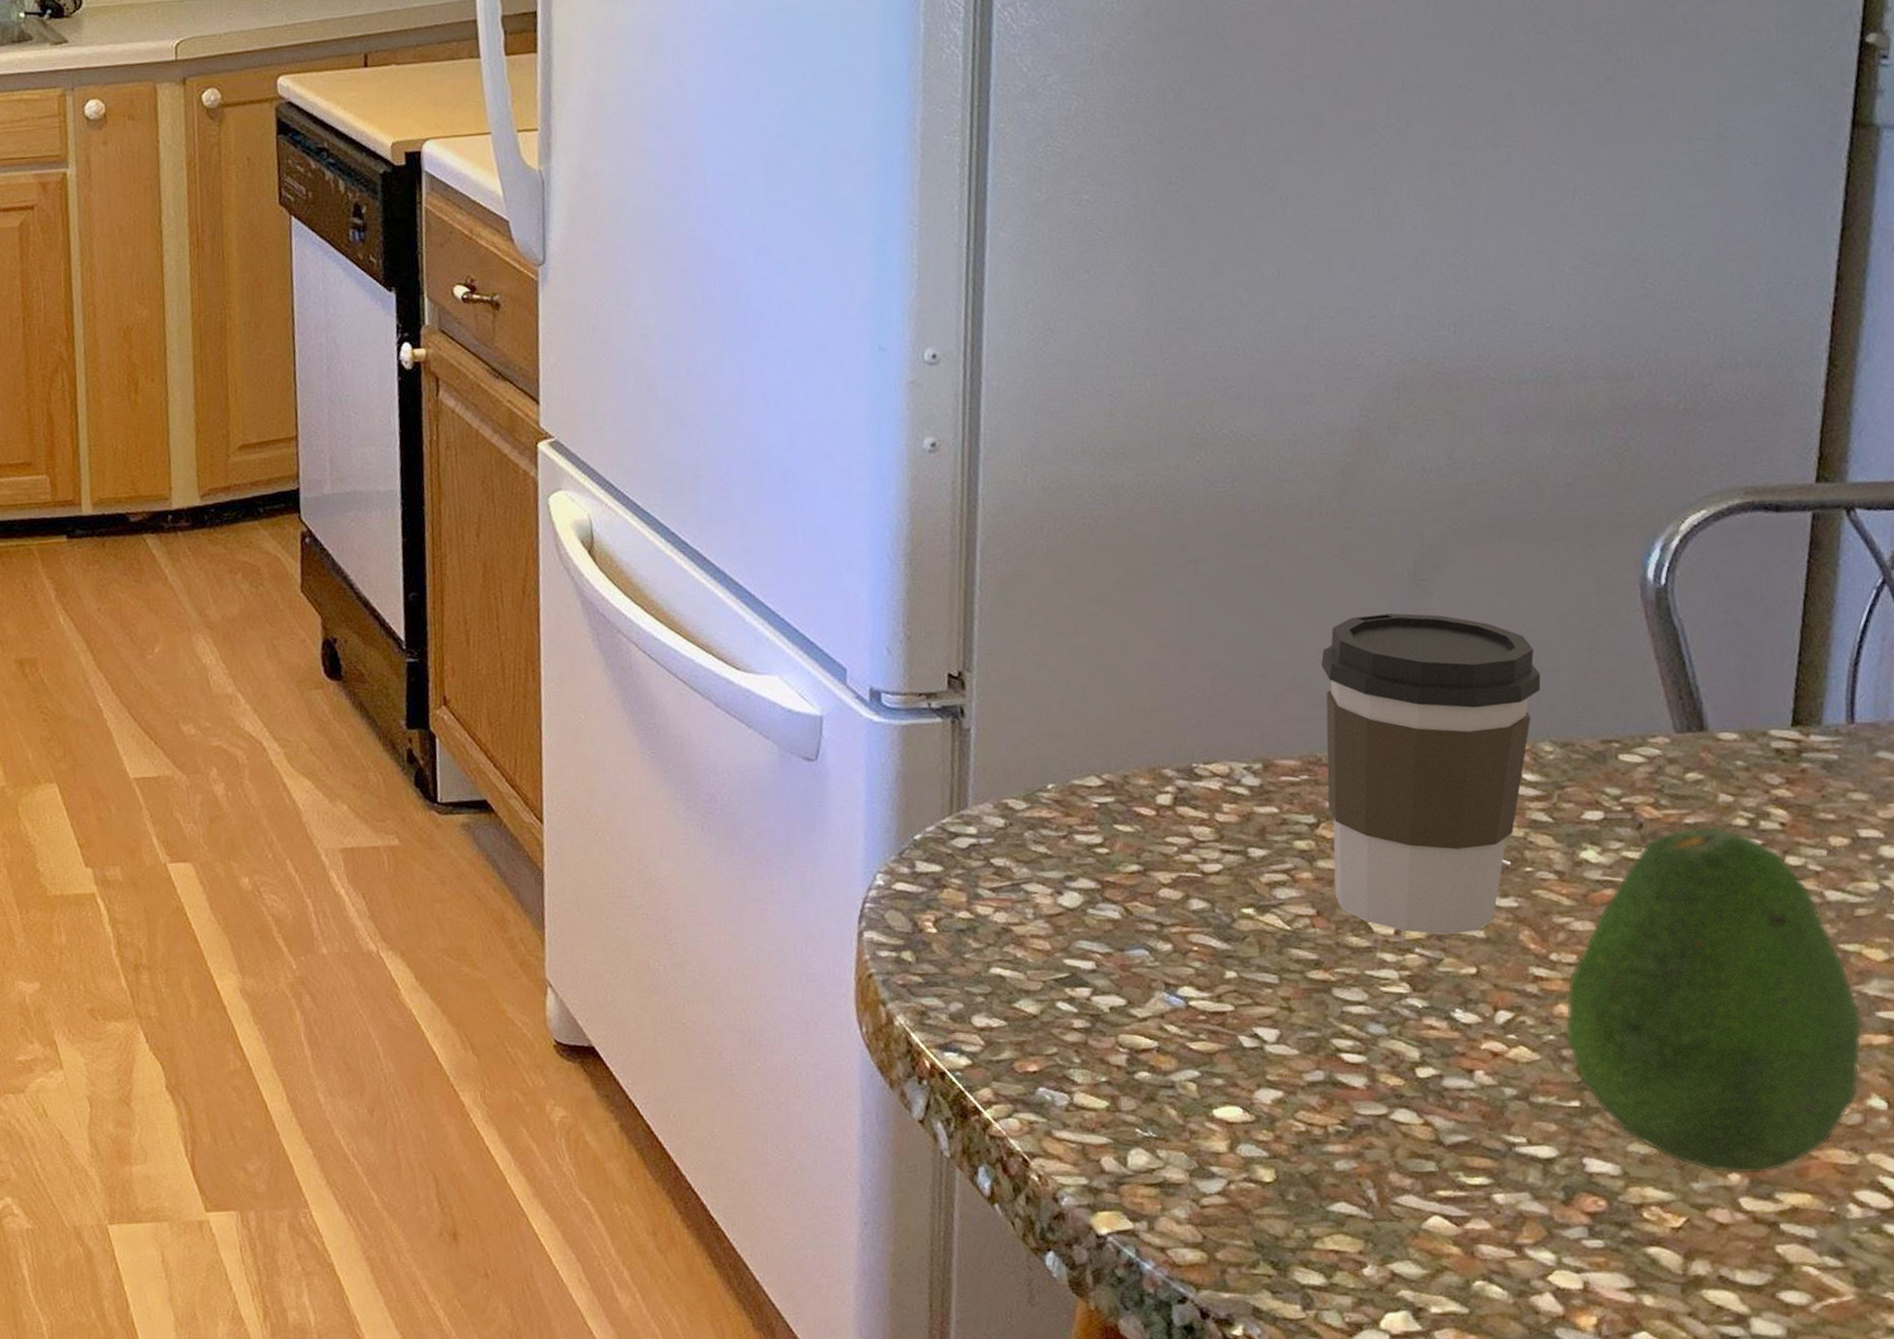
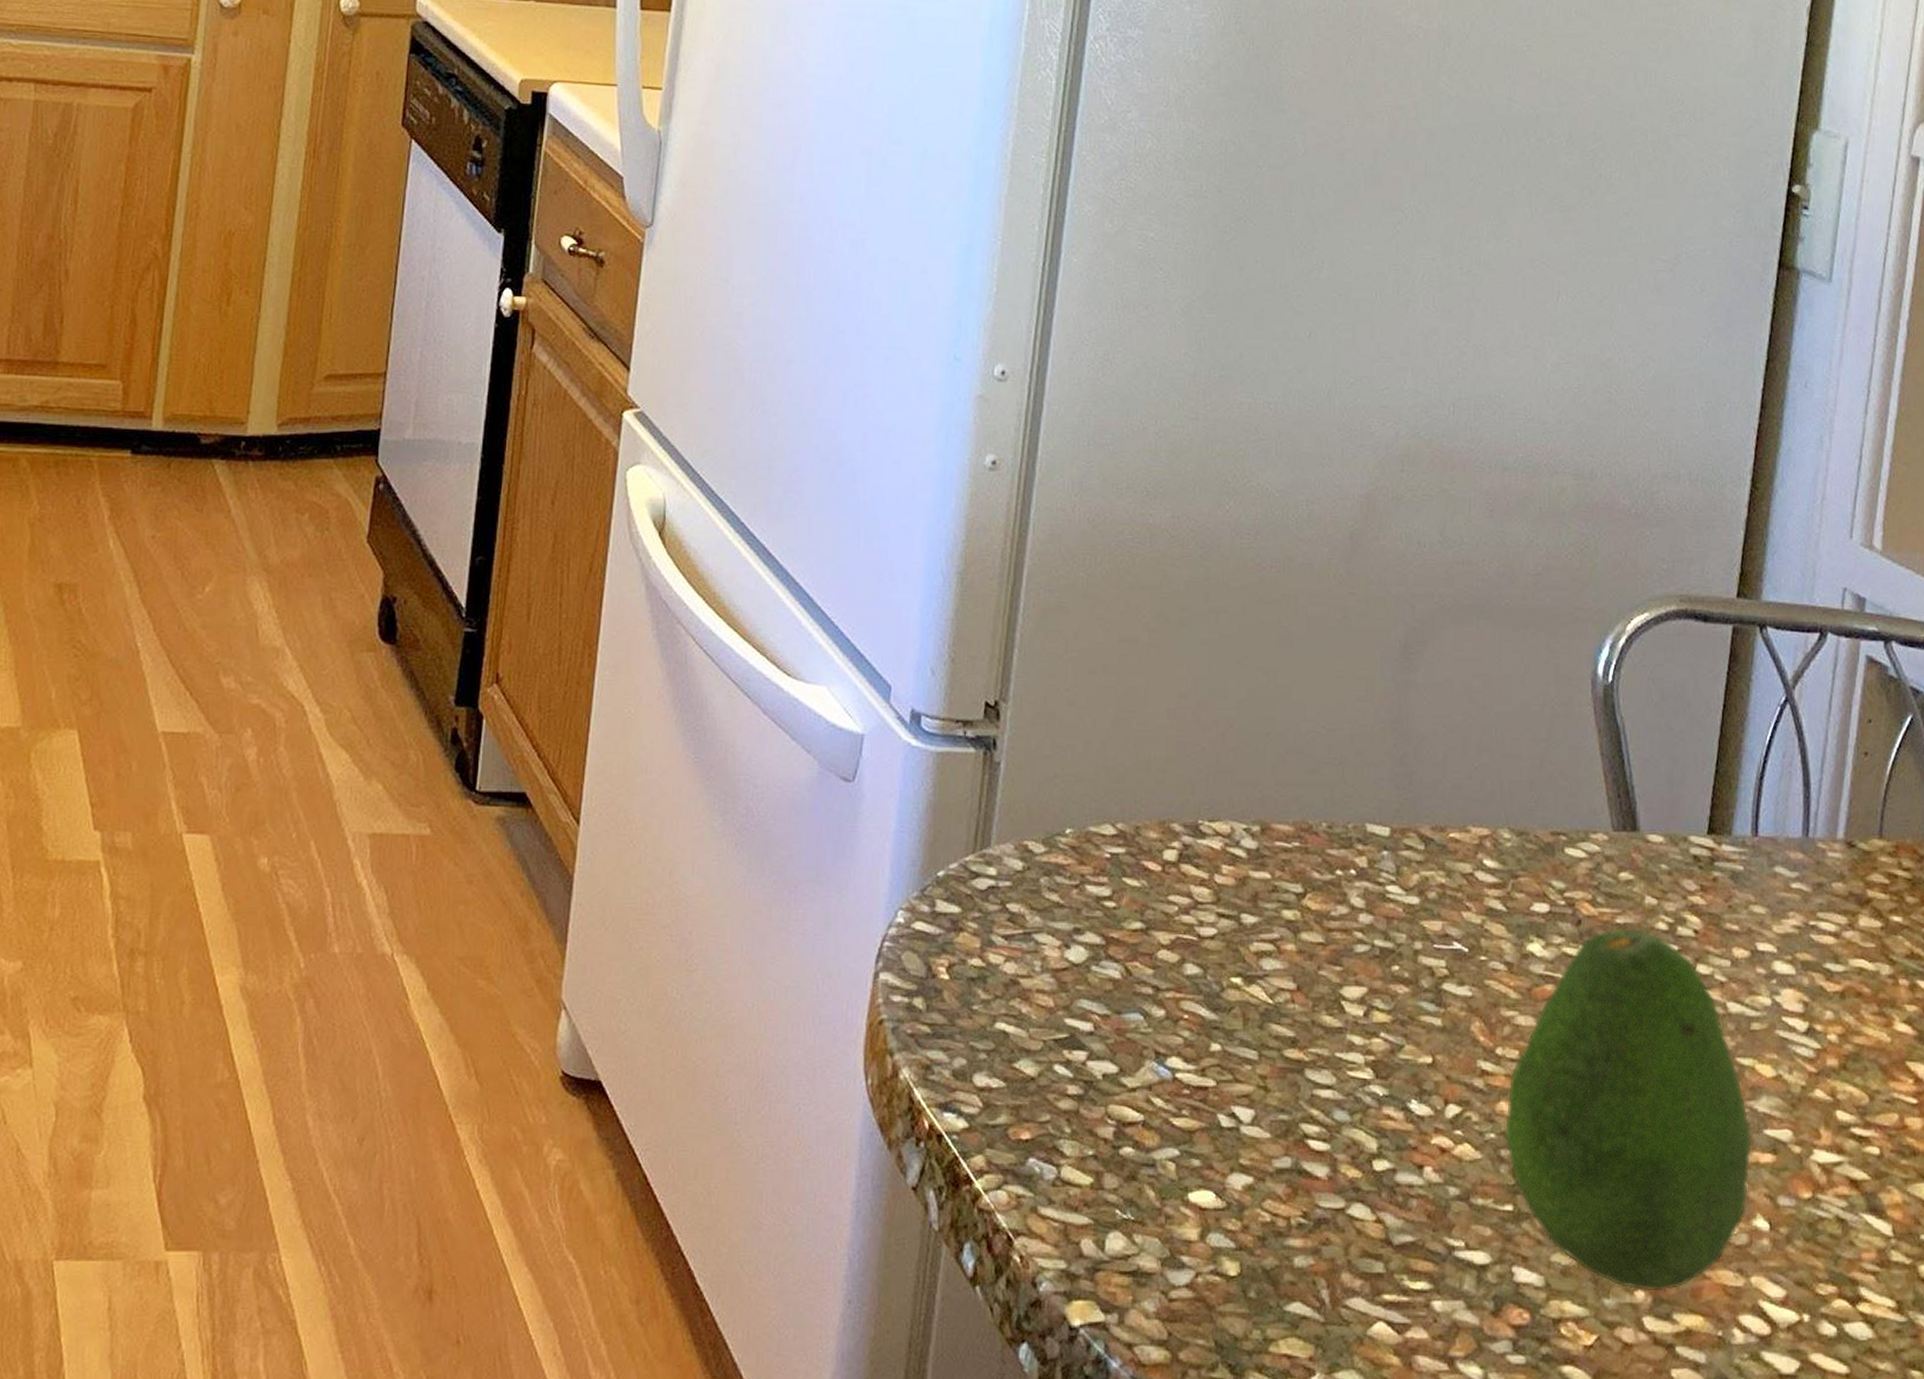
coffee cup: present [1321,613,1541,935] -> none [1314,683,1504,1020]

